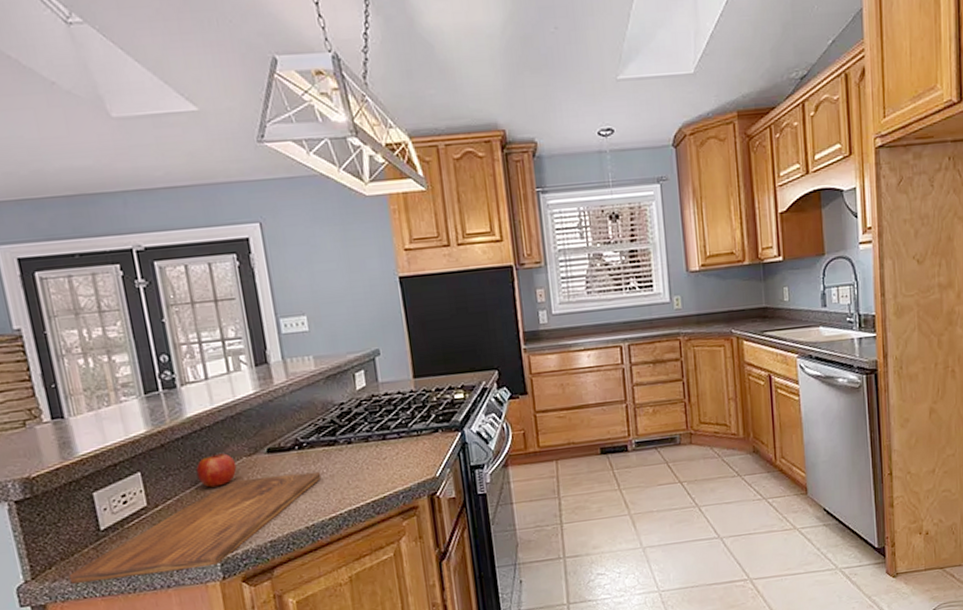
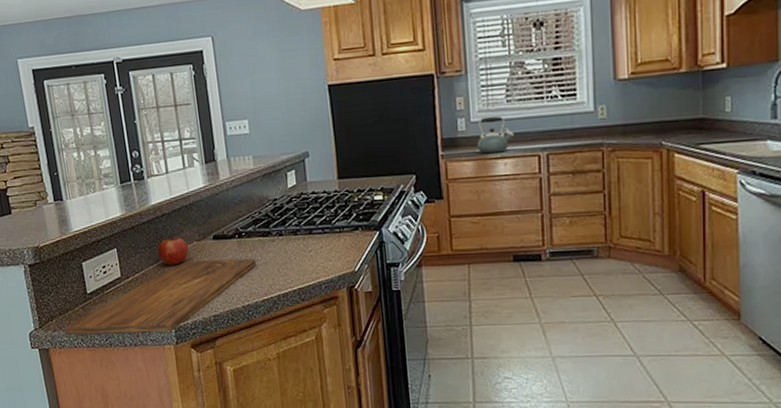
kettle: none [559,308,596,347] -> present [477,116,515,154]

